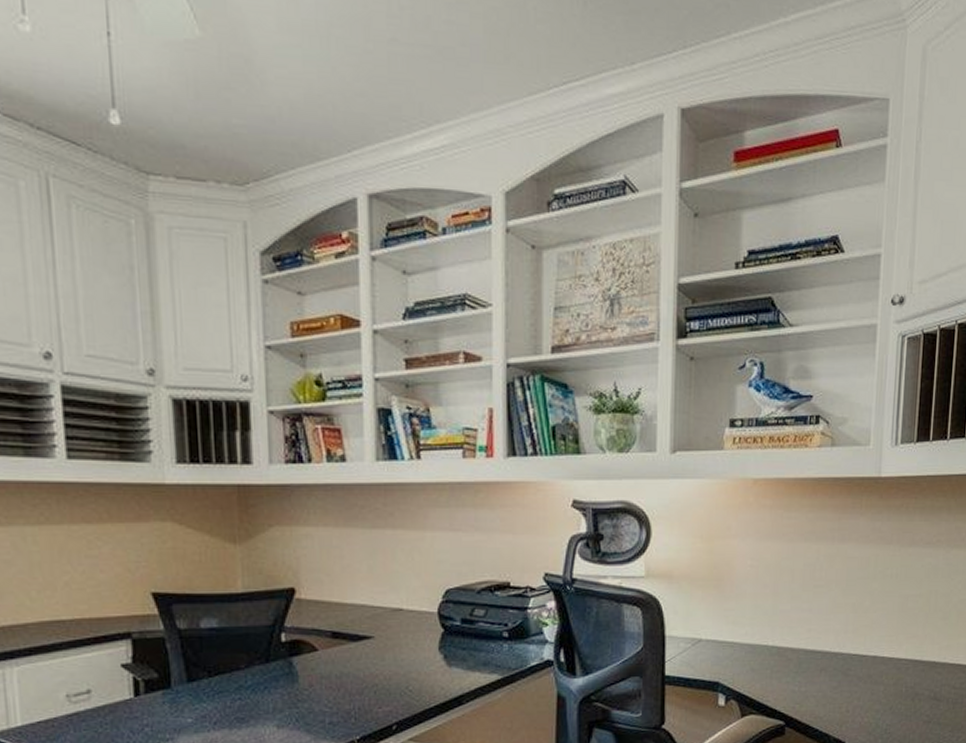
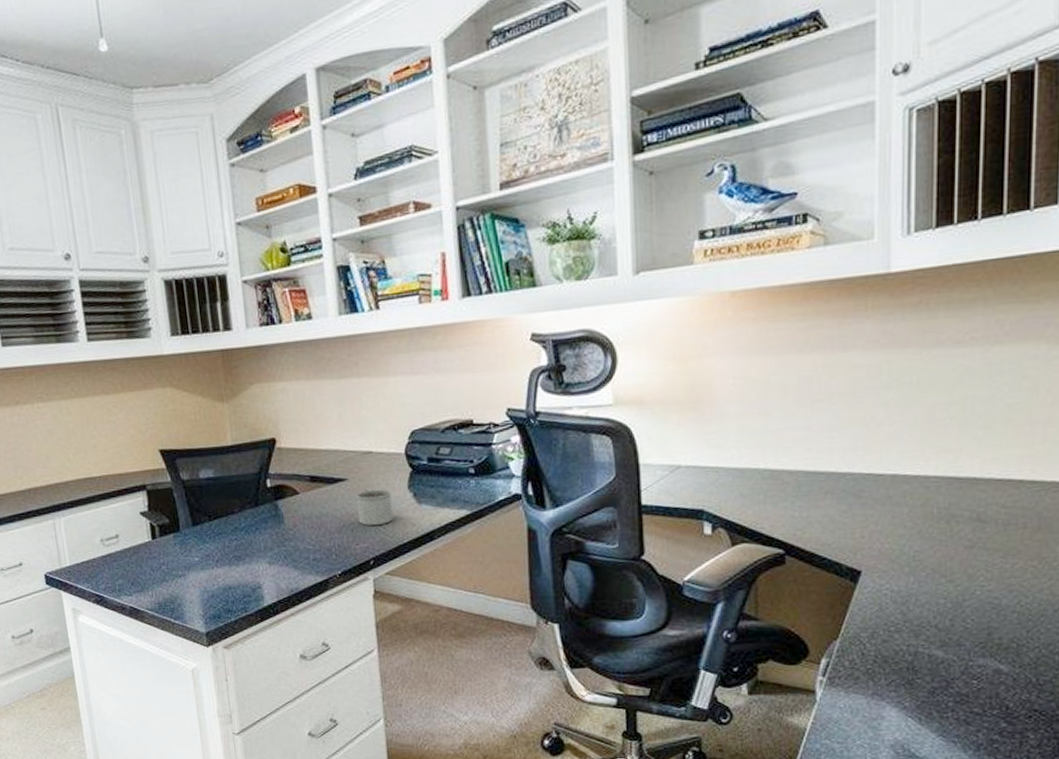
mug: none [382,646,421,688] -> present [356,487,393,525]

